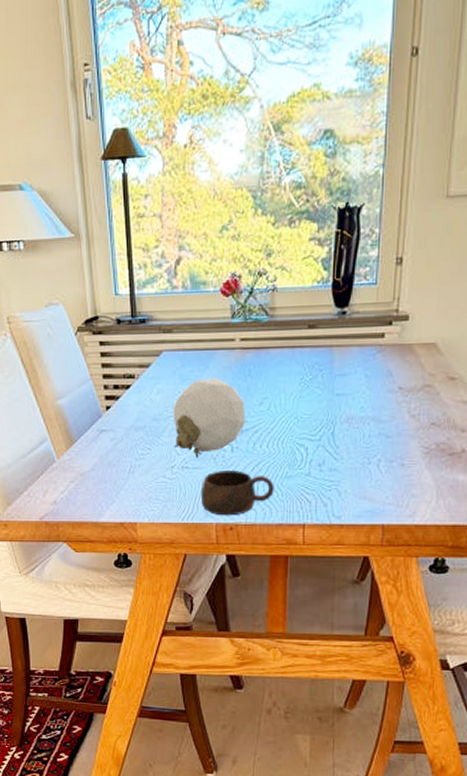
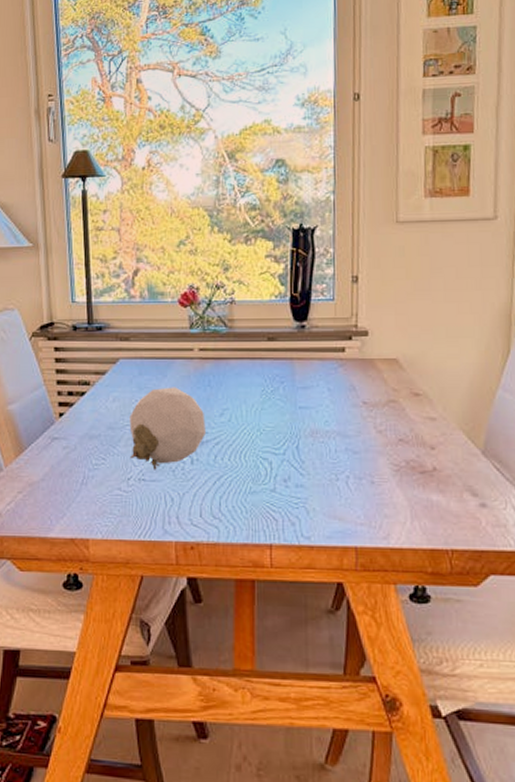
cup: present [200,470,274,516] -> none [158,484,238,534]

